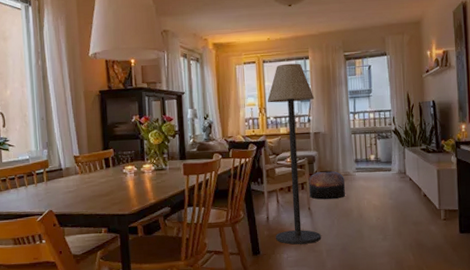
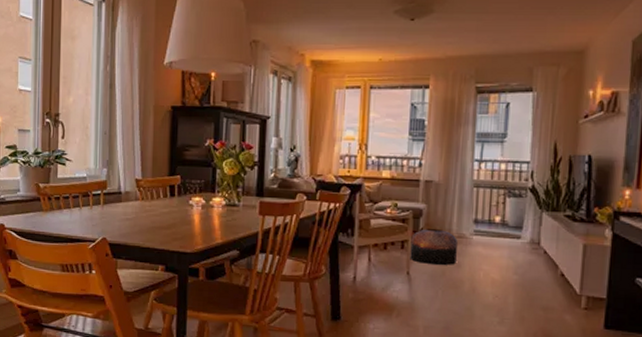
floor lamp: present [267,63,322,245] -> none [362,92,431,316]

